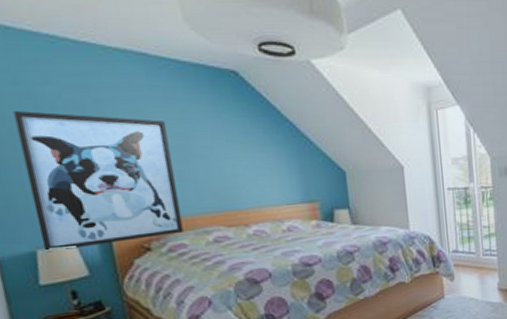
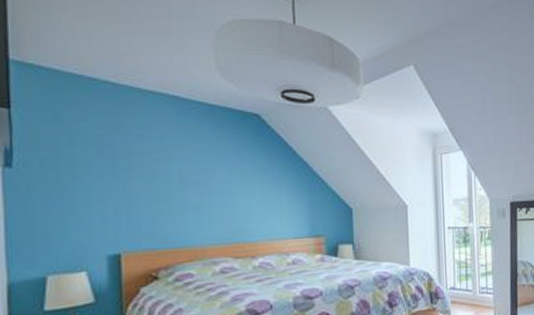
wall art: present [13,110,184,253] -> none [47,143,192,279]

